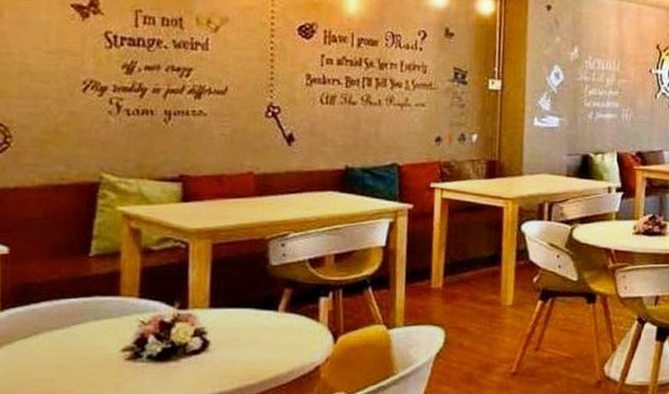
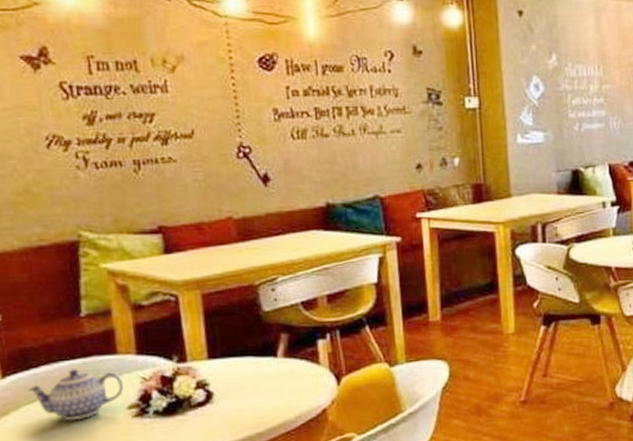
teapot: none [23,307,122,359] -> present [27,369,124,421]

